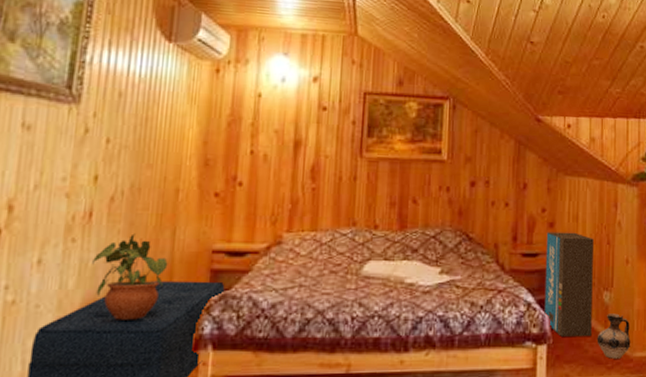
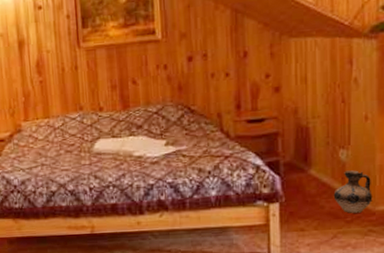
air purifier: present [544,232,594,337] -> none [272,94,328,195]

